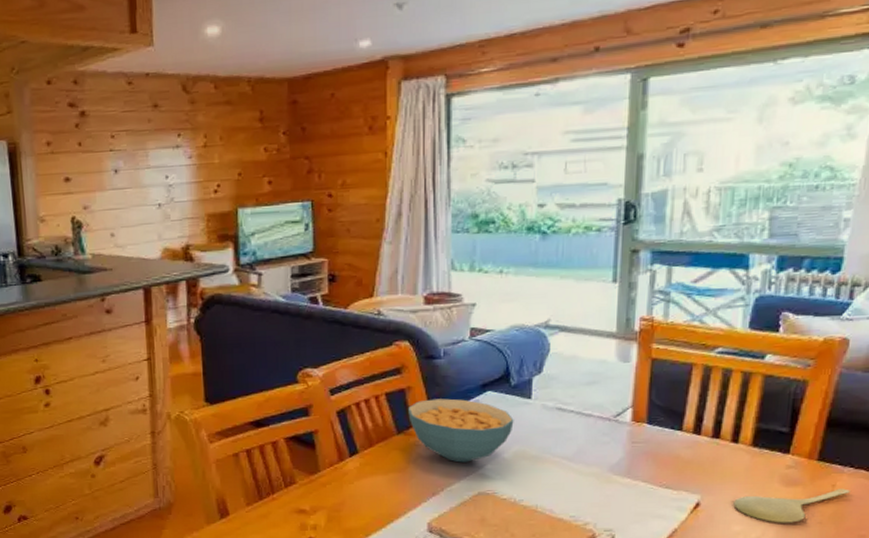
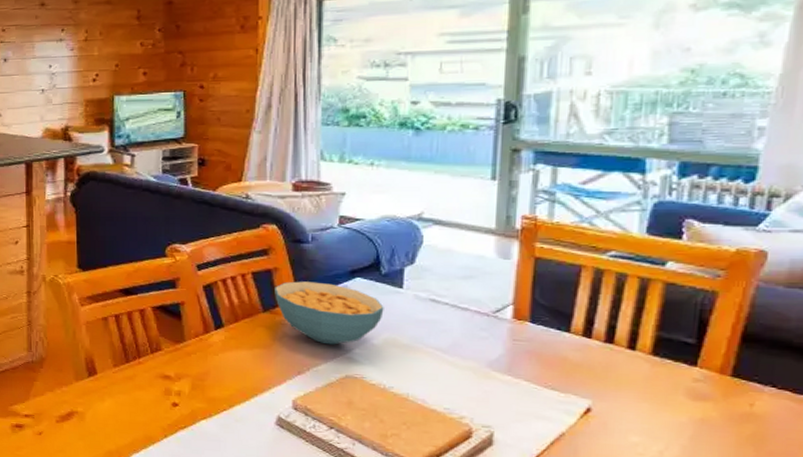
spoon: present [733,488,850,523] -> none [630,406,772,440]

